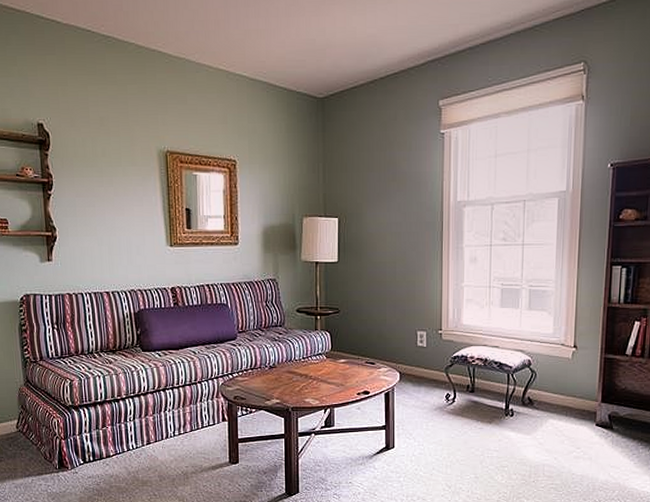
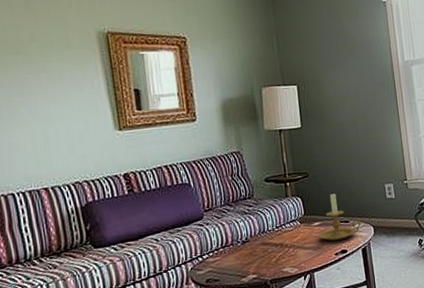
candle holder: none [343,332,388,381] -> present [318,193,361,241]

